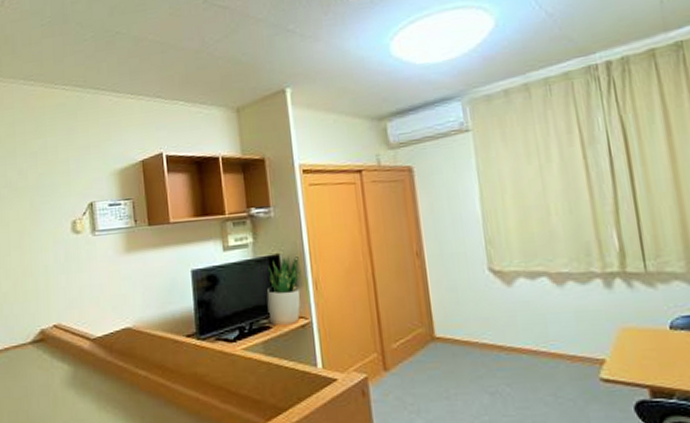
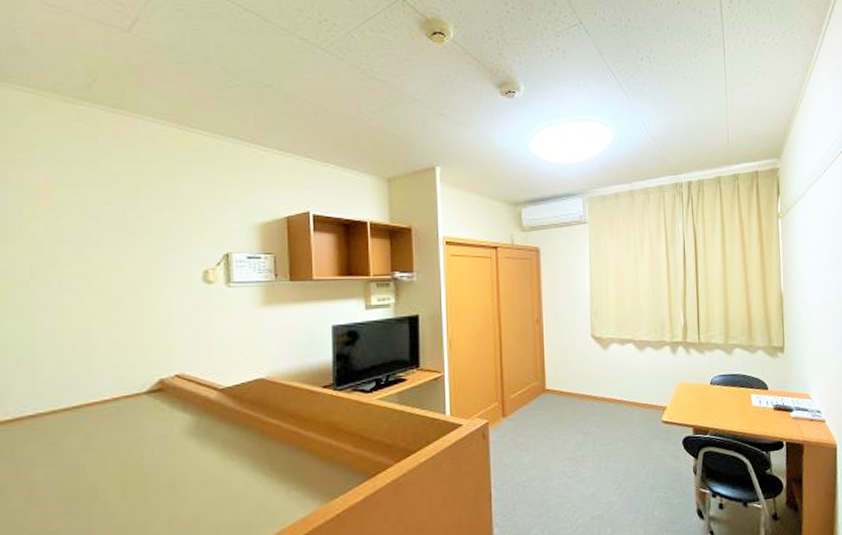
planter: present [266,256,301,327] -> none [404,317,437,379]

